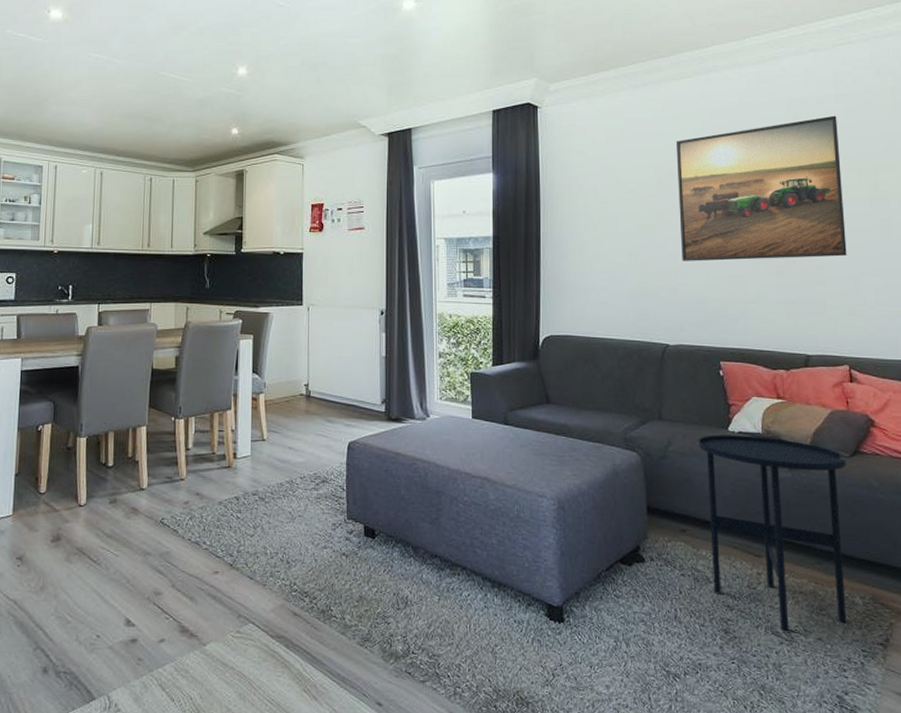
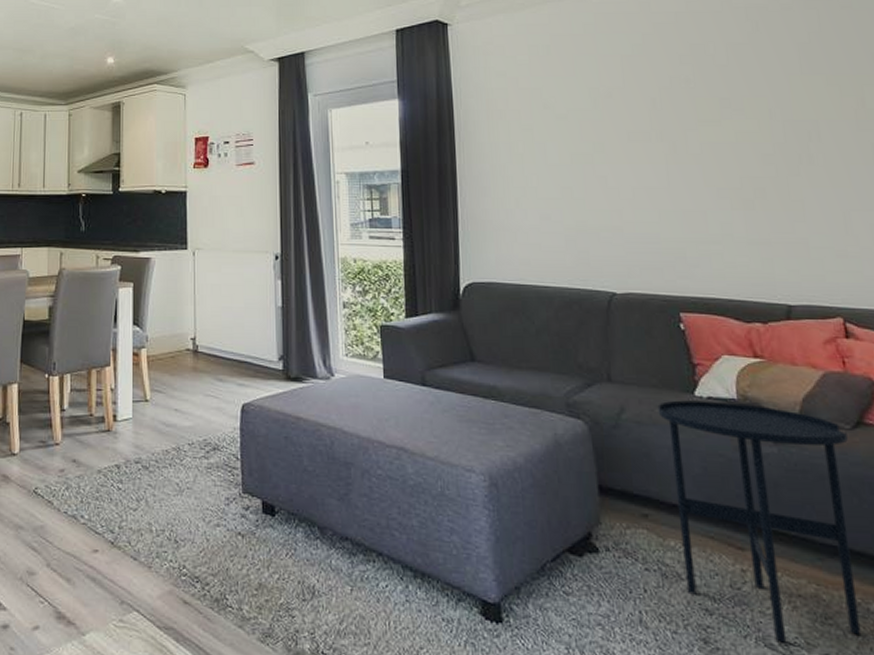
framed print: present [675,115,847,261] -> none [612,23,832,196]

